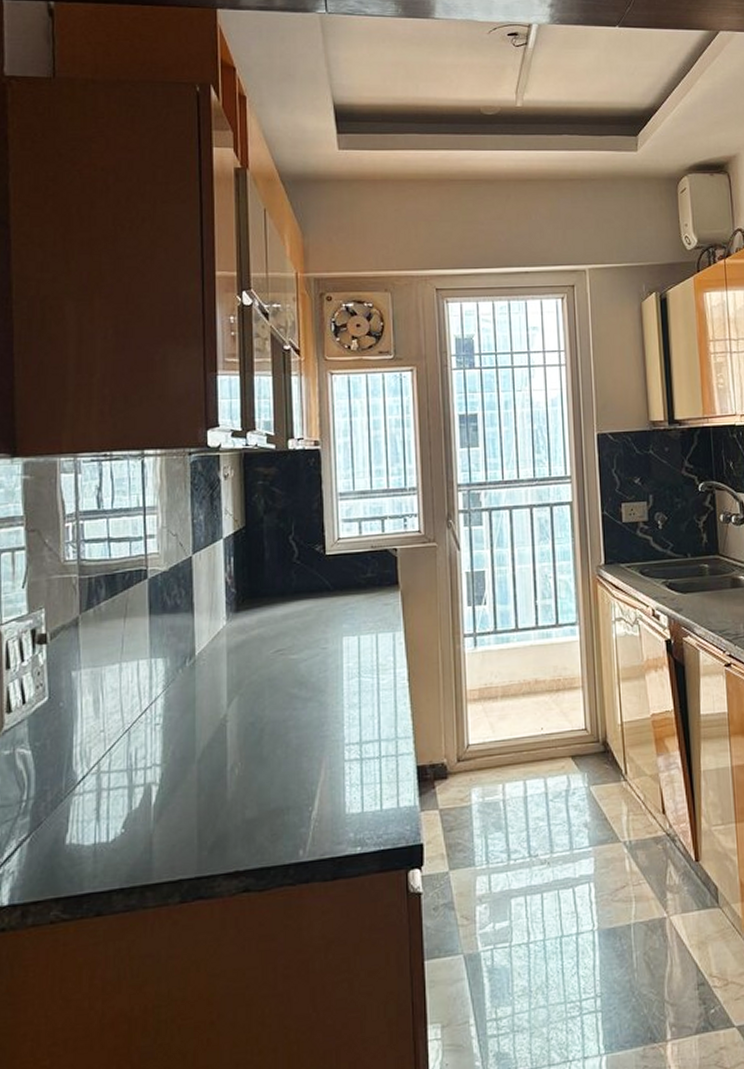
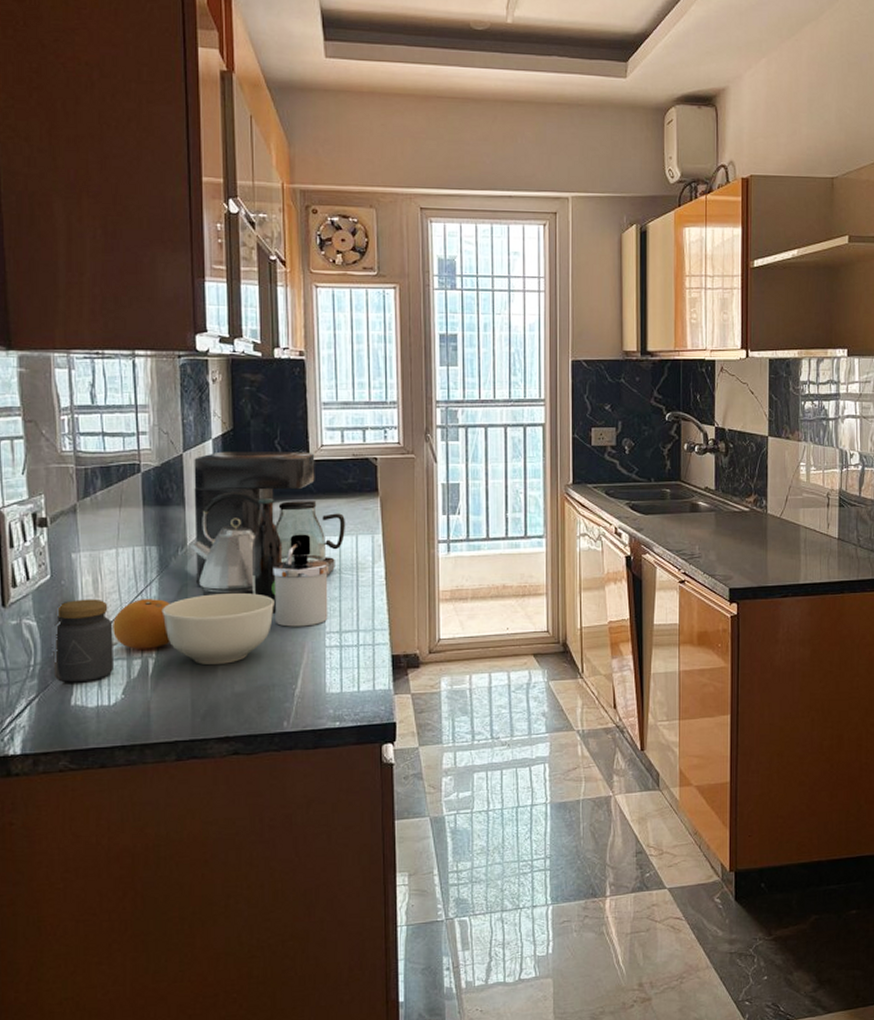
jar: none [48,720,115,819] -> present [53,599,115,683]
fruit: none [114,717,176,776] -> present [113,599,171,649]
bowl: none [167,704,289,789] -> present [161,592,274,664]
kettle: none [197,593,275,712] -> present [189,492,261,597]
coffee maker: none [203,546,365,698] -> present [194,451,346,585]
bottle: none [264,599,298,725] -> present [251,498,283,612]
soap dispenser: none [287,635,348,741] -> present [273,534,330,627]

